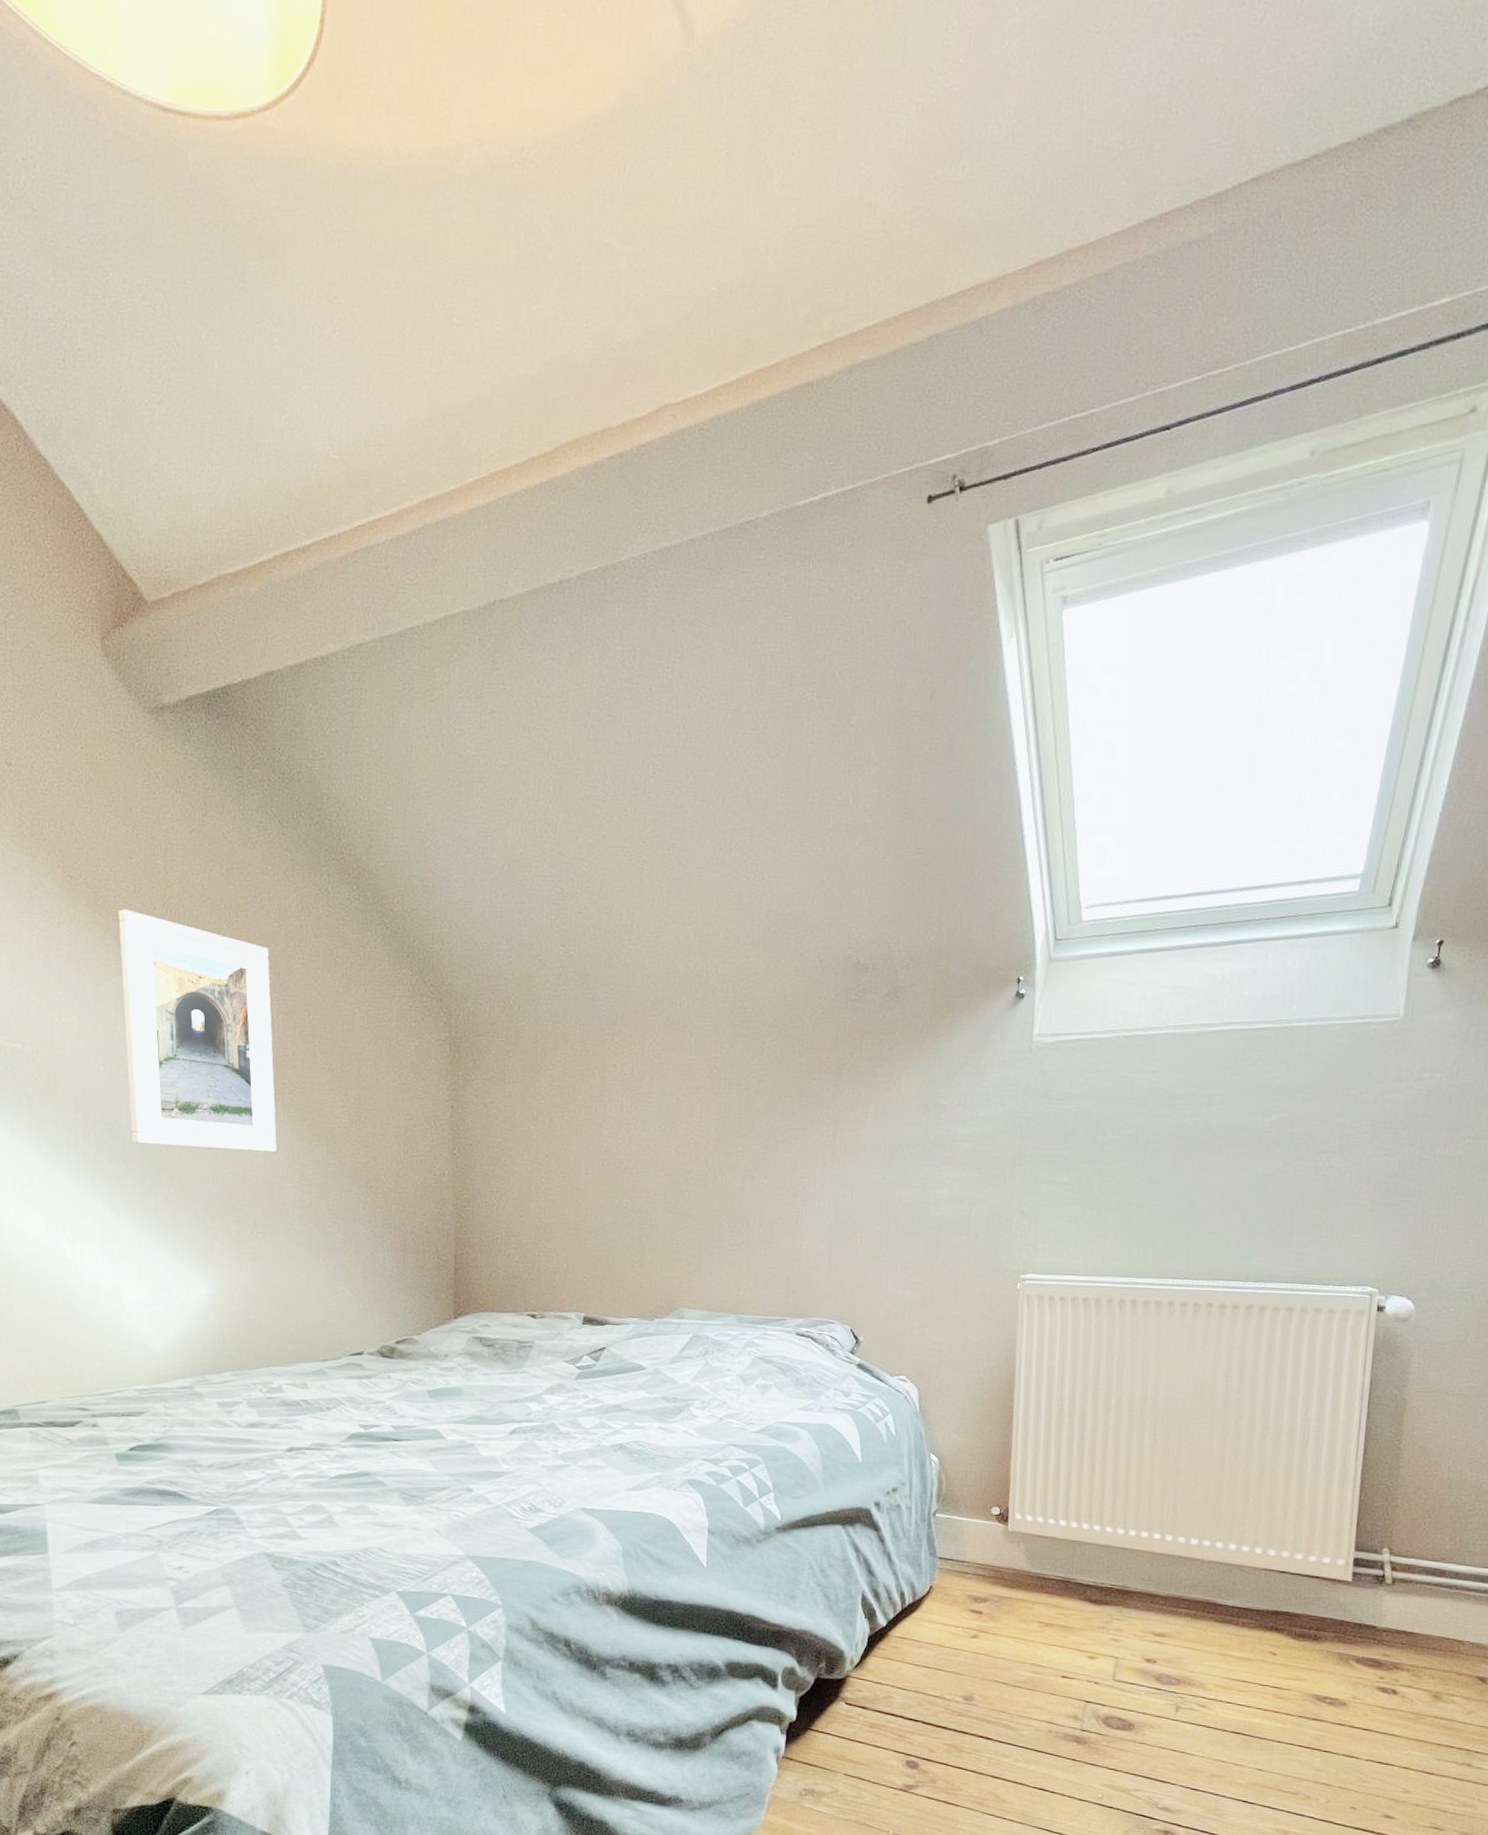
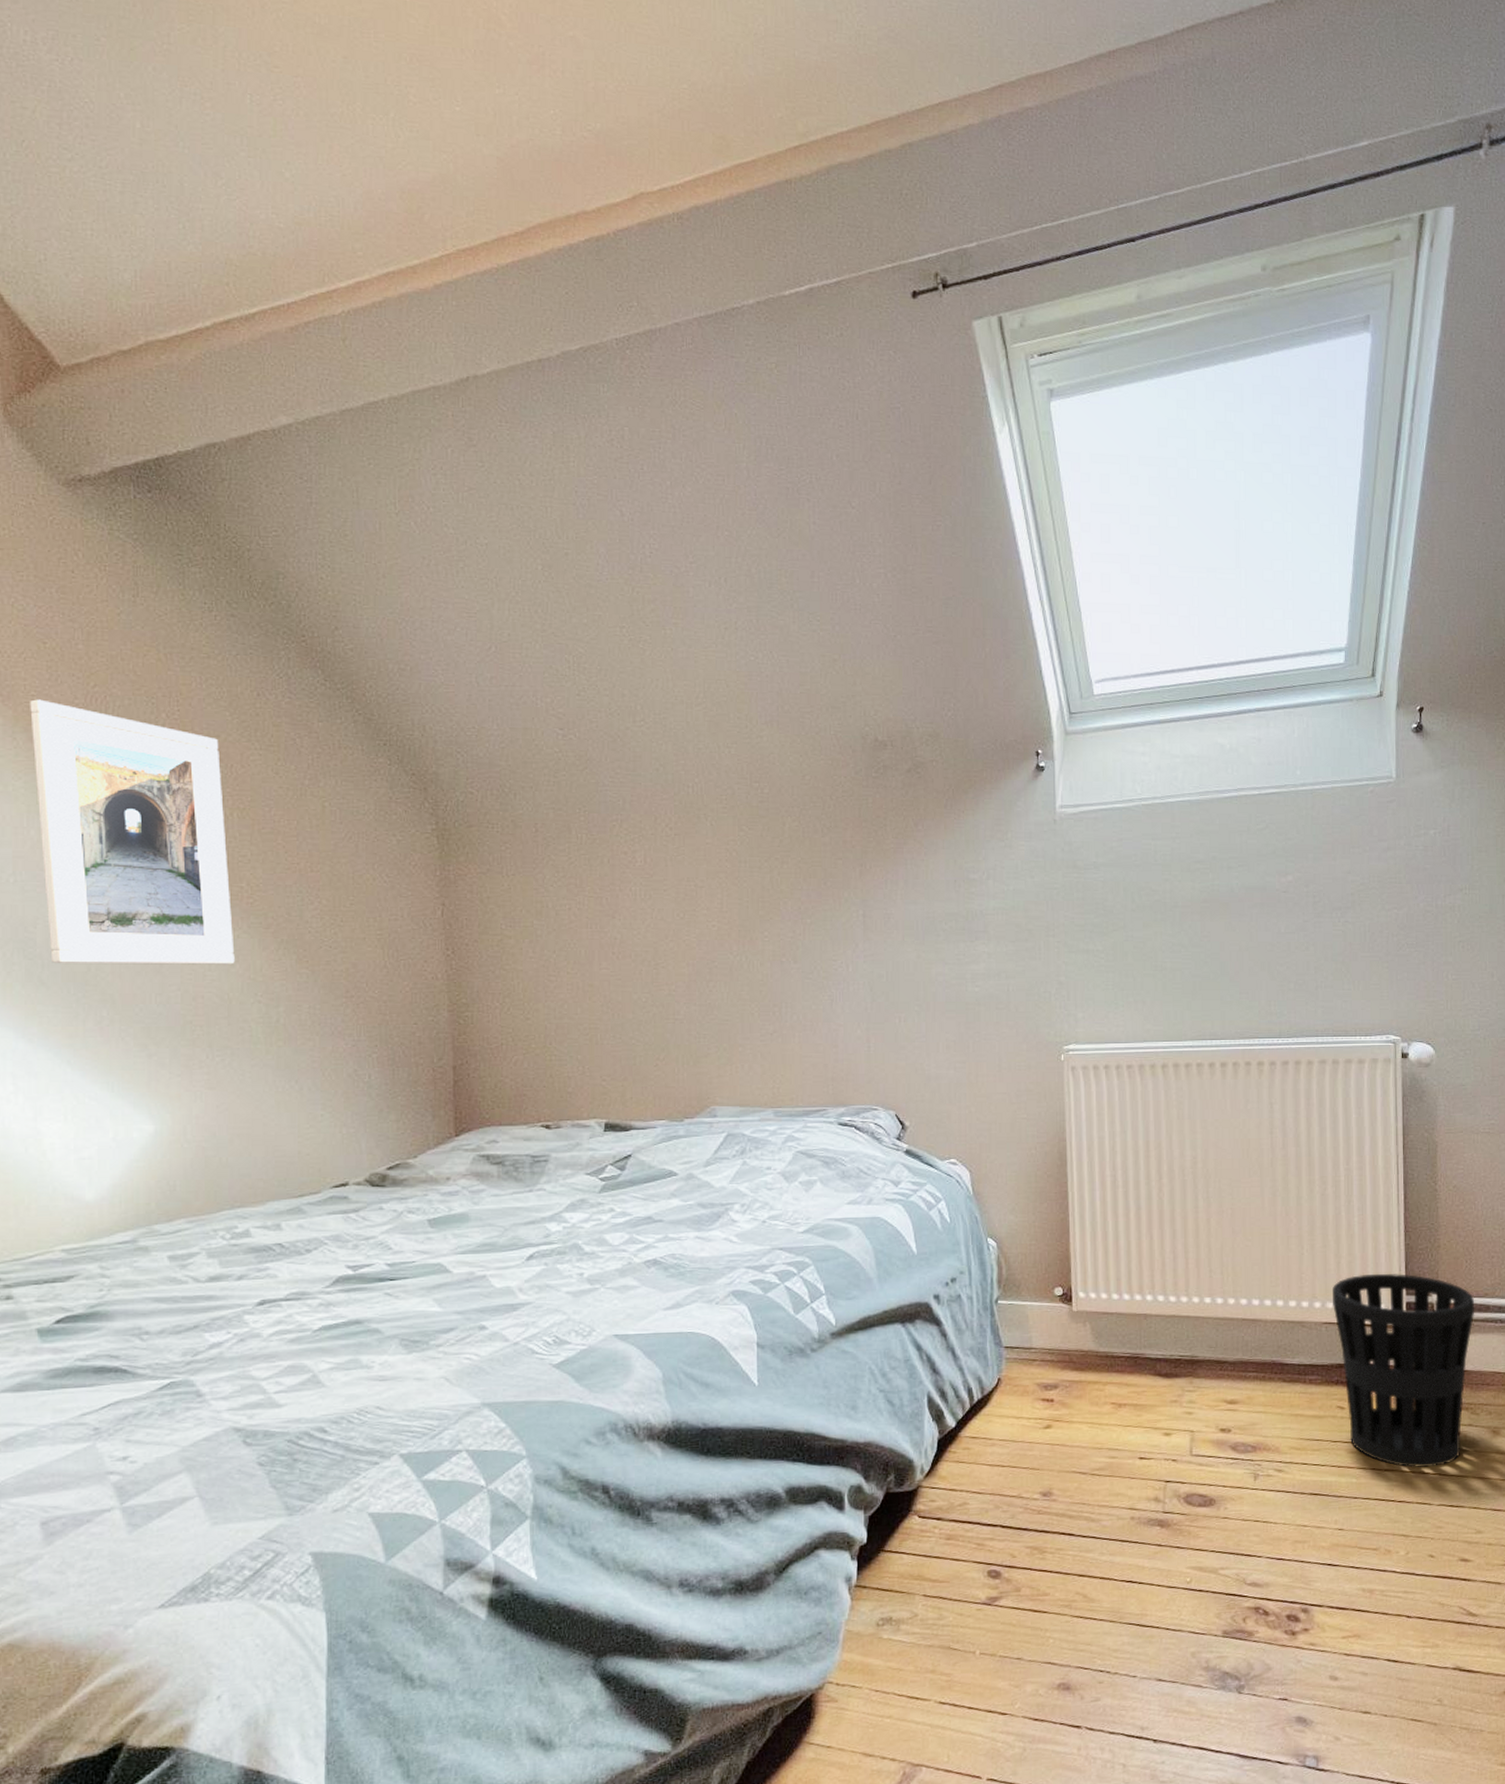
wastebasket: none [1275,1525,1430,1723] -> present [1333,1273,1475,1468]

